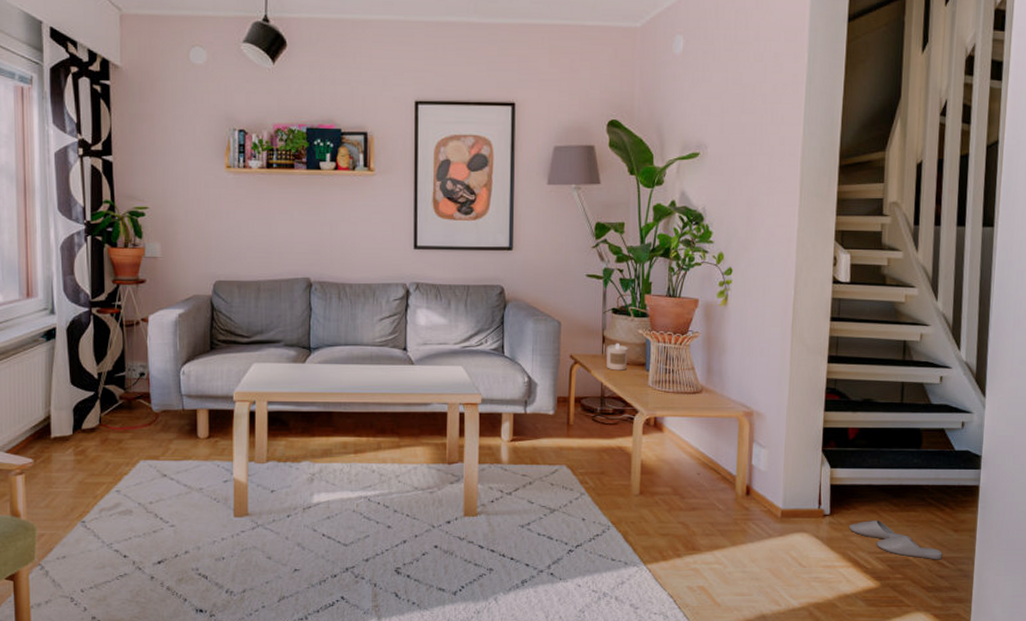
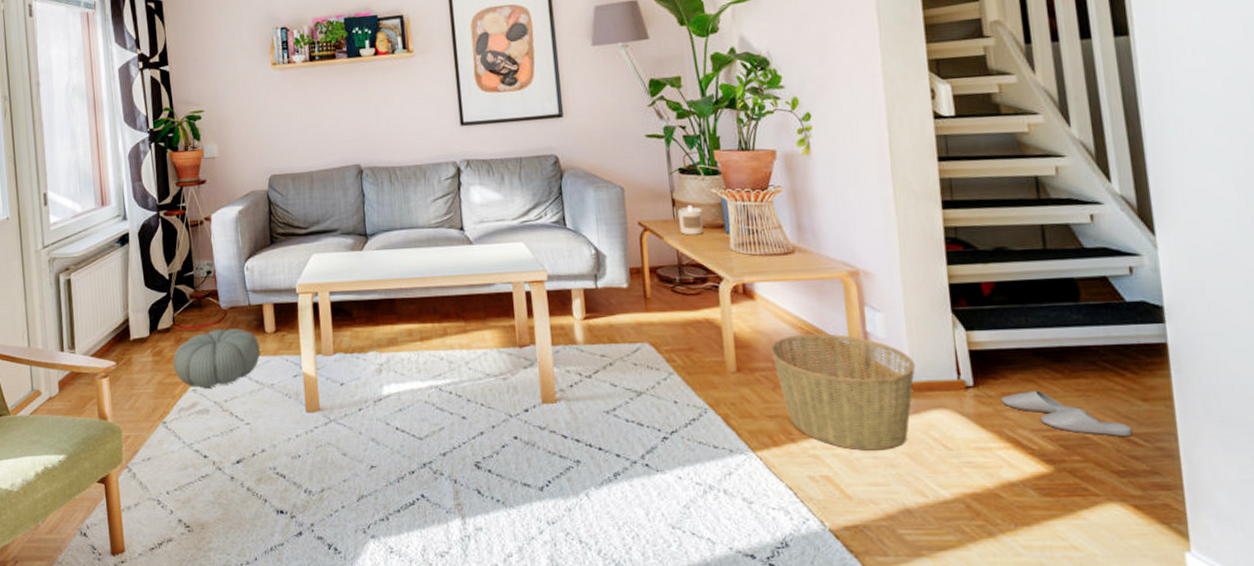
pouf: none [97,432,191,489] -> present [173,328,260,388]
basket: none [670,465,787,566] -> present [770,333,916,451]

